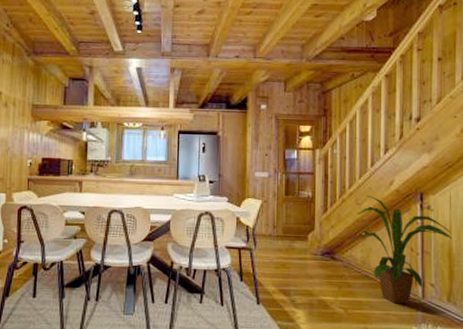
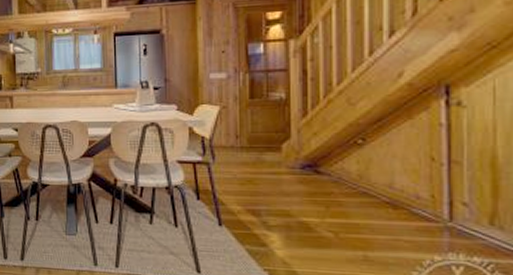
house plant: present [349,195,452,304] -> none [340,92,497,228]

